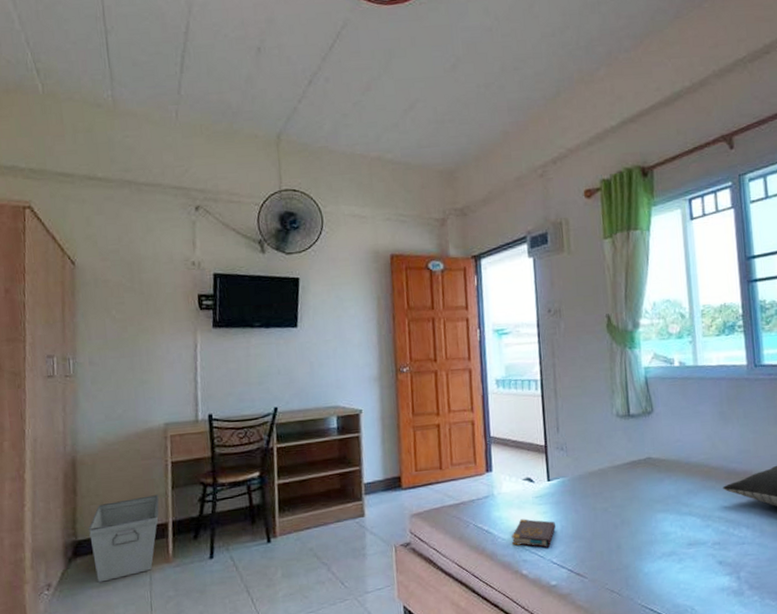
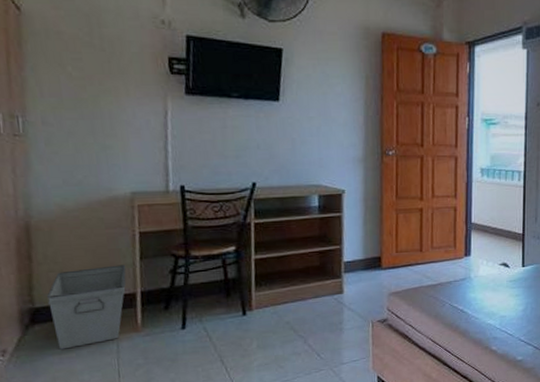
book: present [512,518,556,548] -> none [485,300,526,327]

